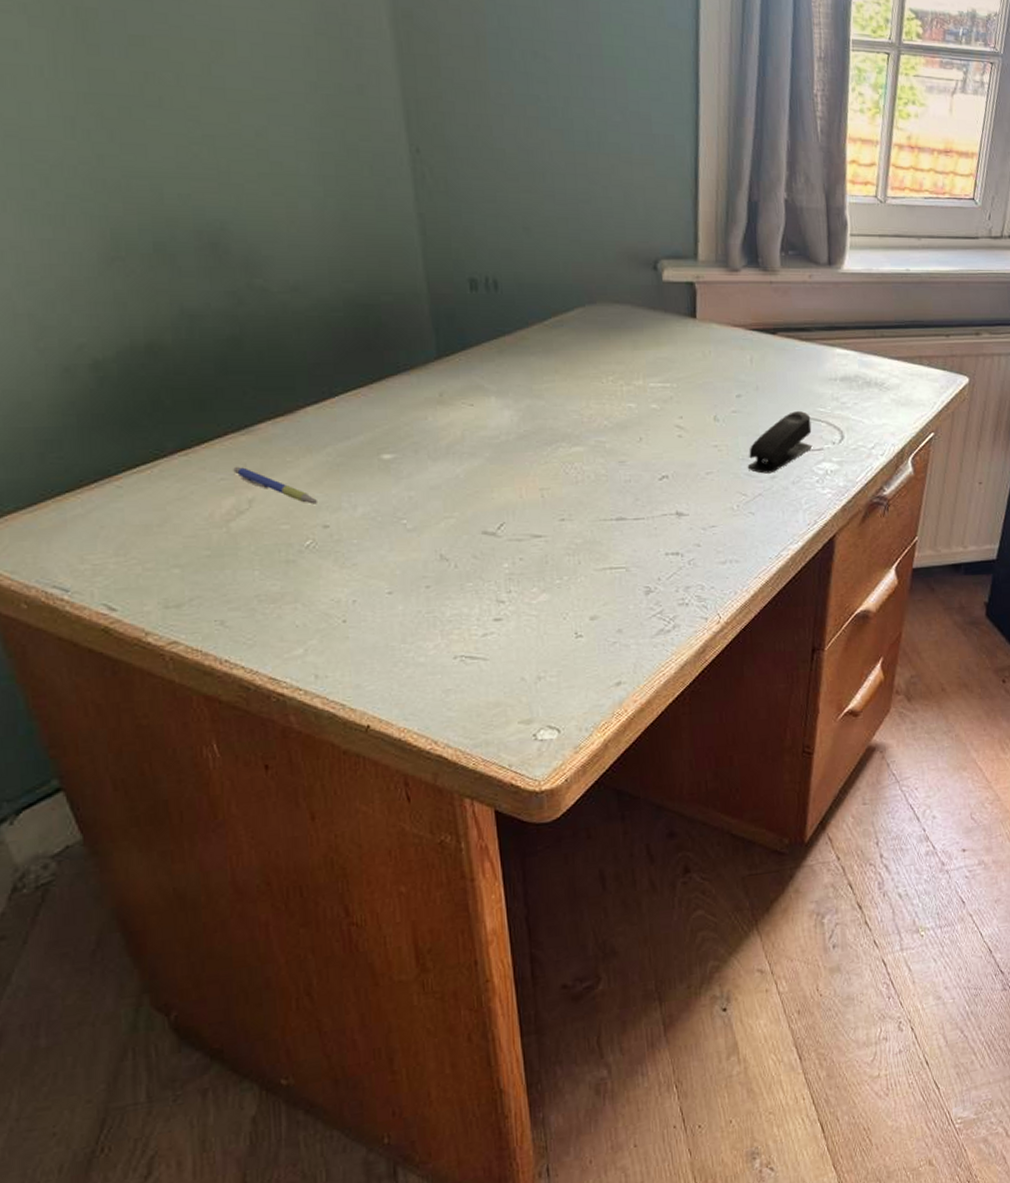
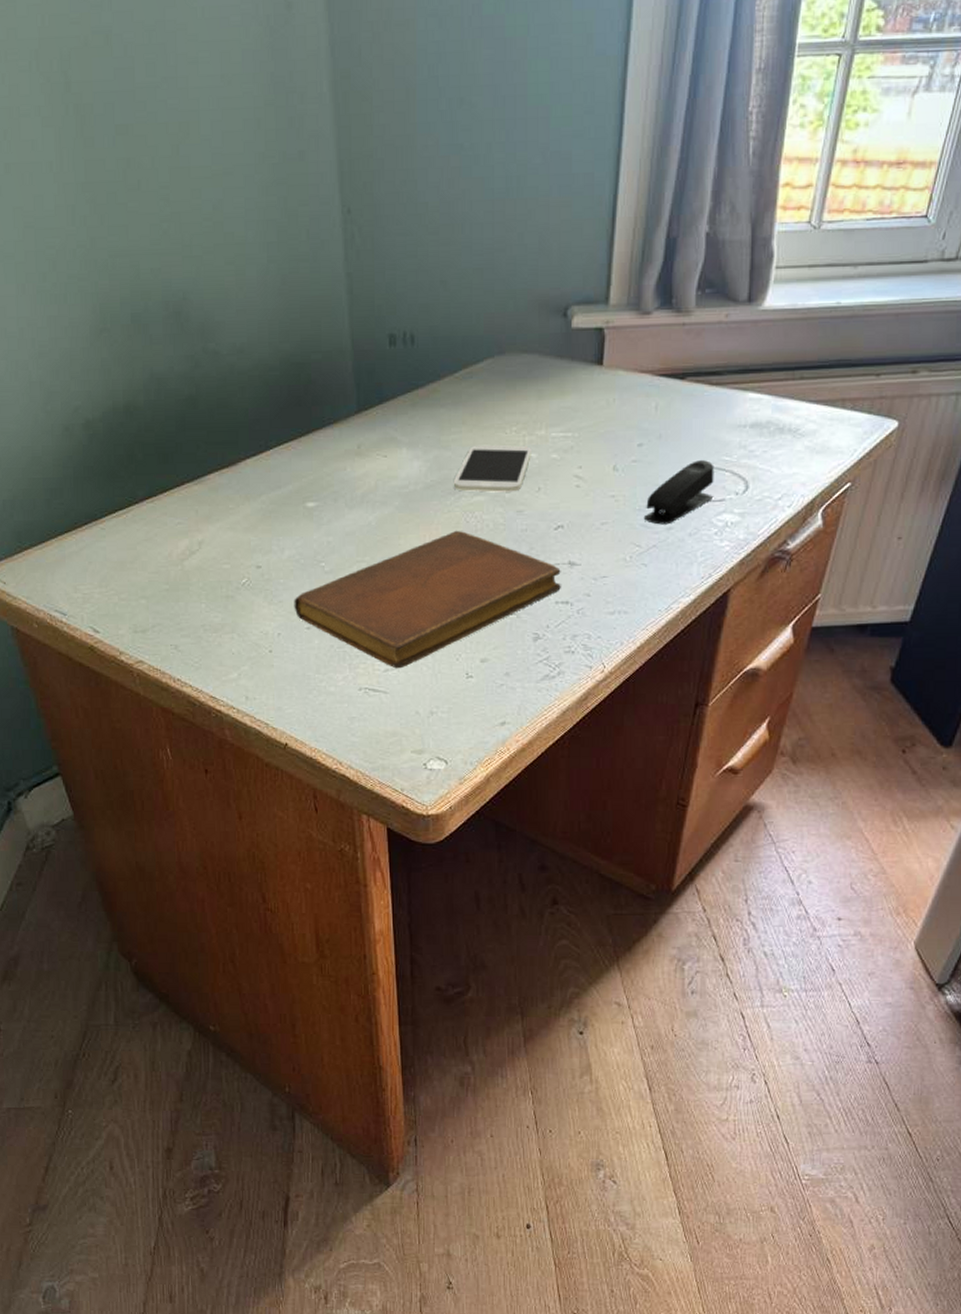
pen: present [233,466,319,504] -> none [188,512,253,547]
notebook: none [371,482,670,633] -> present [294,530,561,669]
smartphone: none [549,394,630,443] -> present [453,444,531,492]

